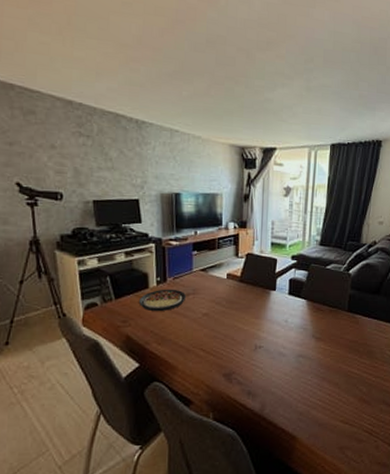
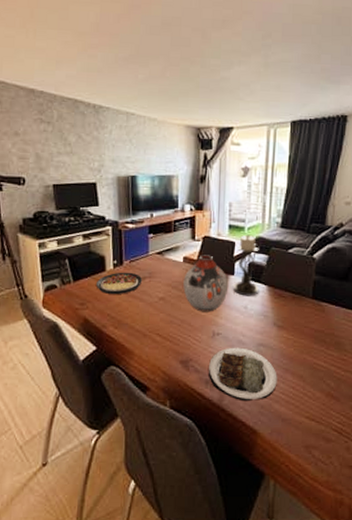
vase: none [227,271,271,327] -> present [183,255,229,312]
plate: none [251,359,315,410] -> present [209,347,277,402]
candle holder: none [275,251,300,311] -> present [234,234,259,297]

